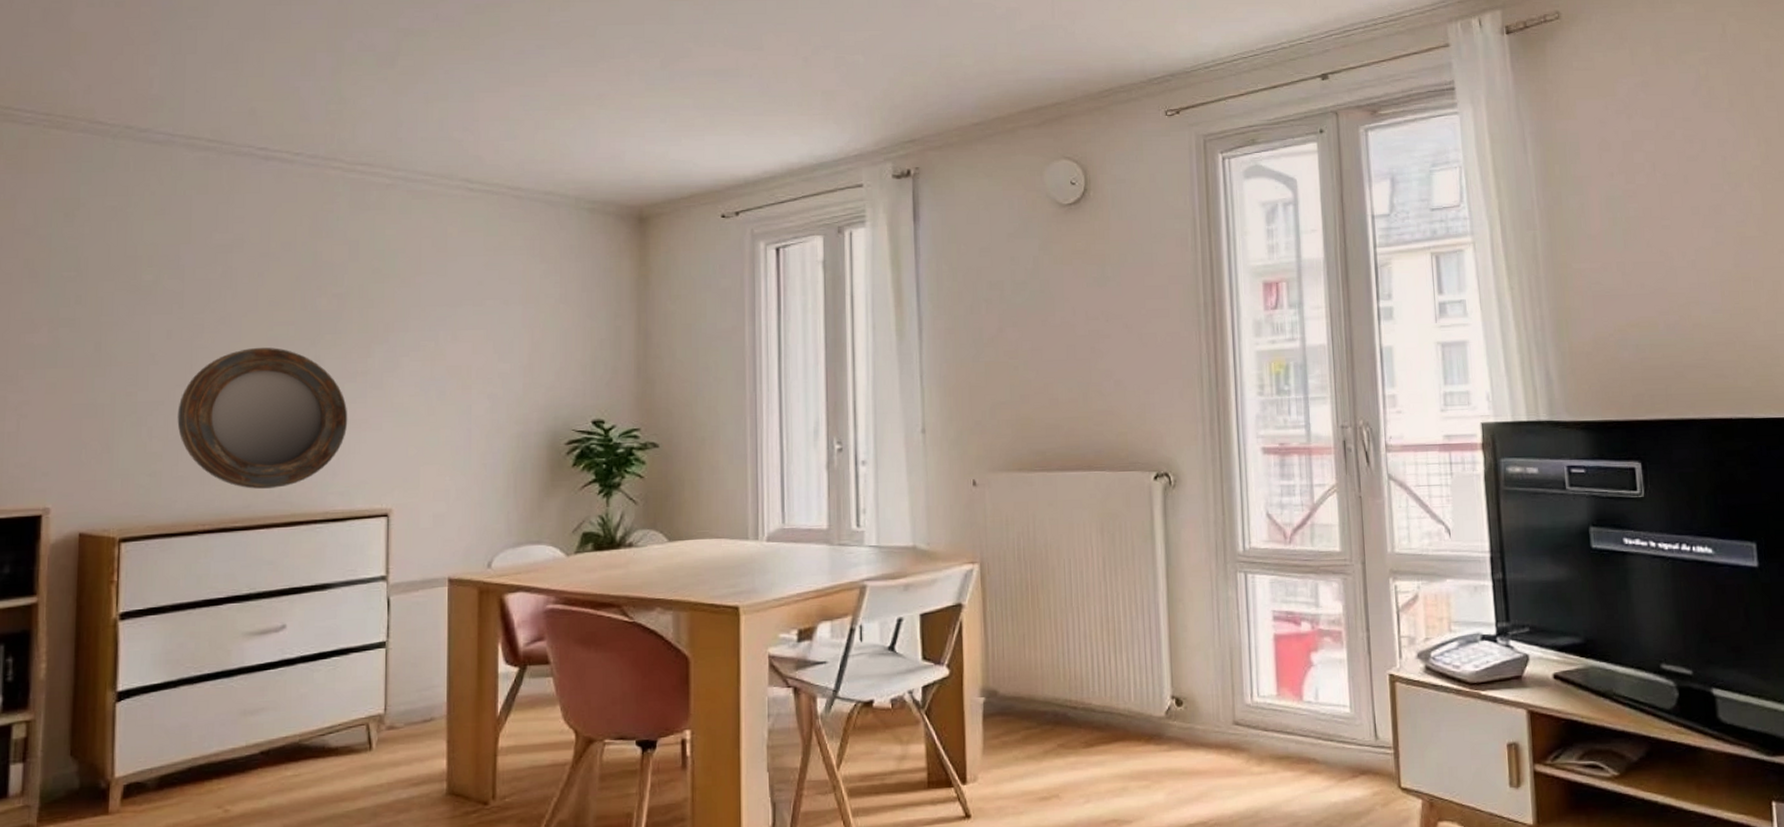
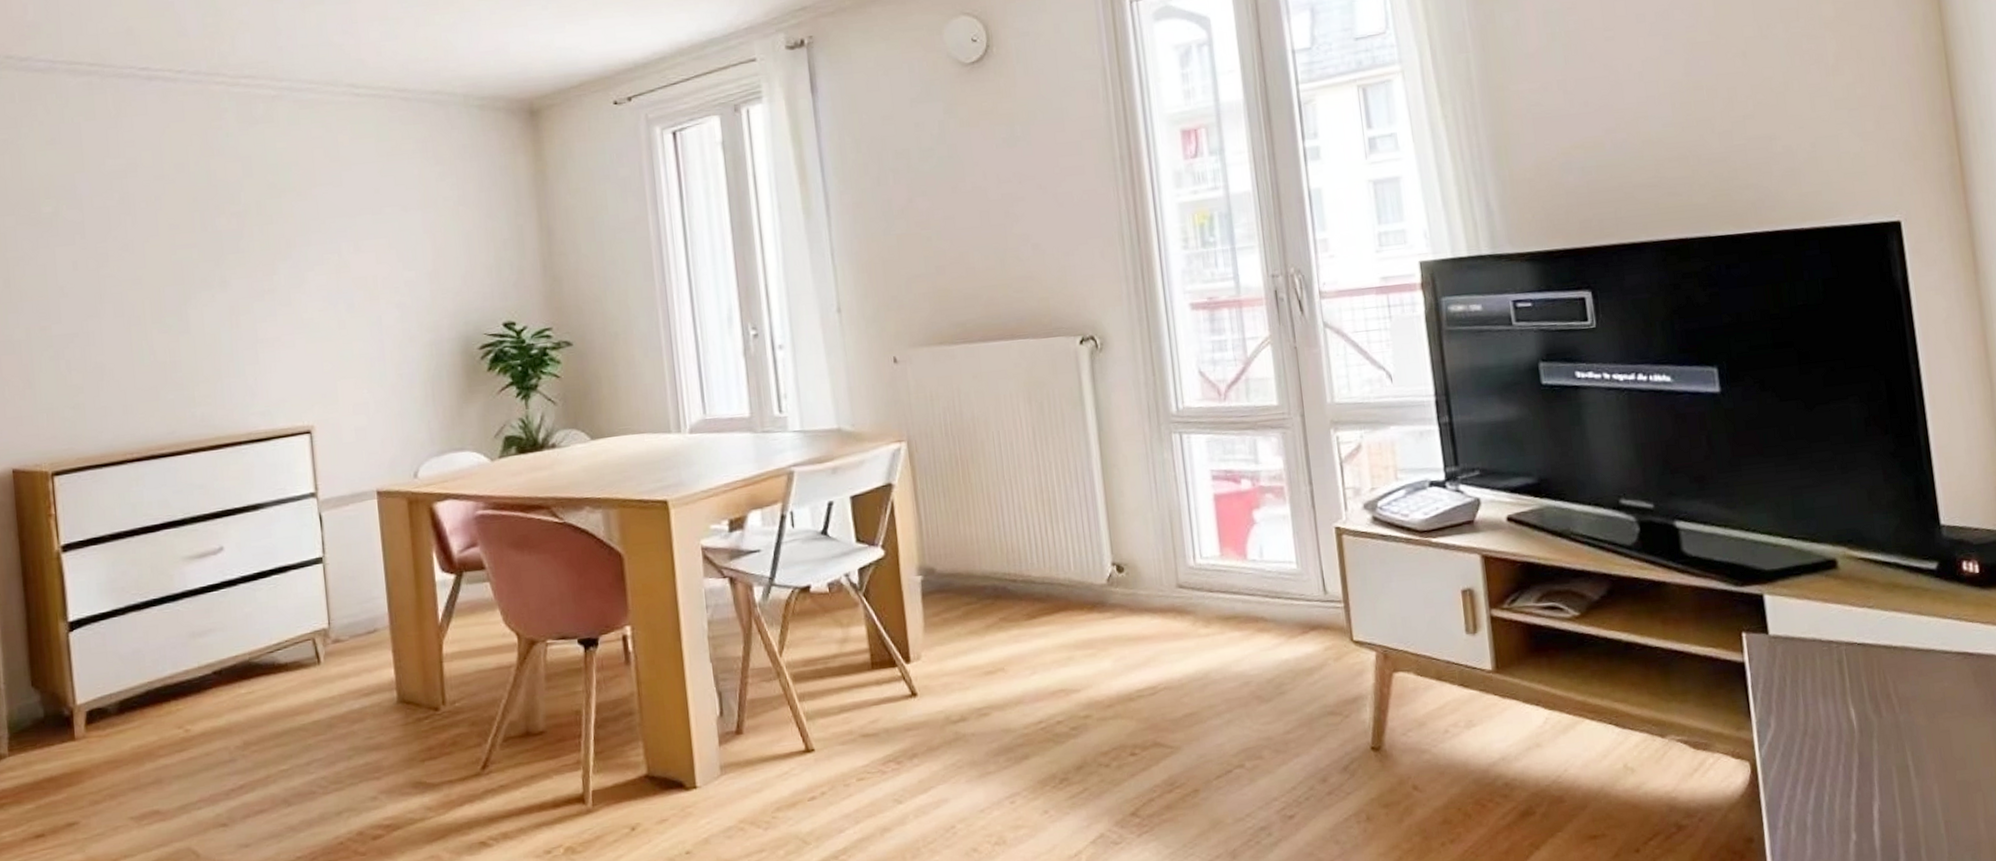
home mirror: present [177,348,348,489] -> none [92,271,261,415]

